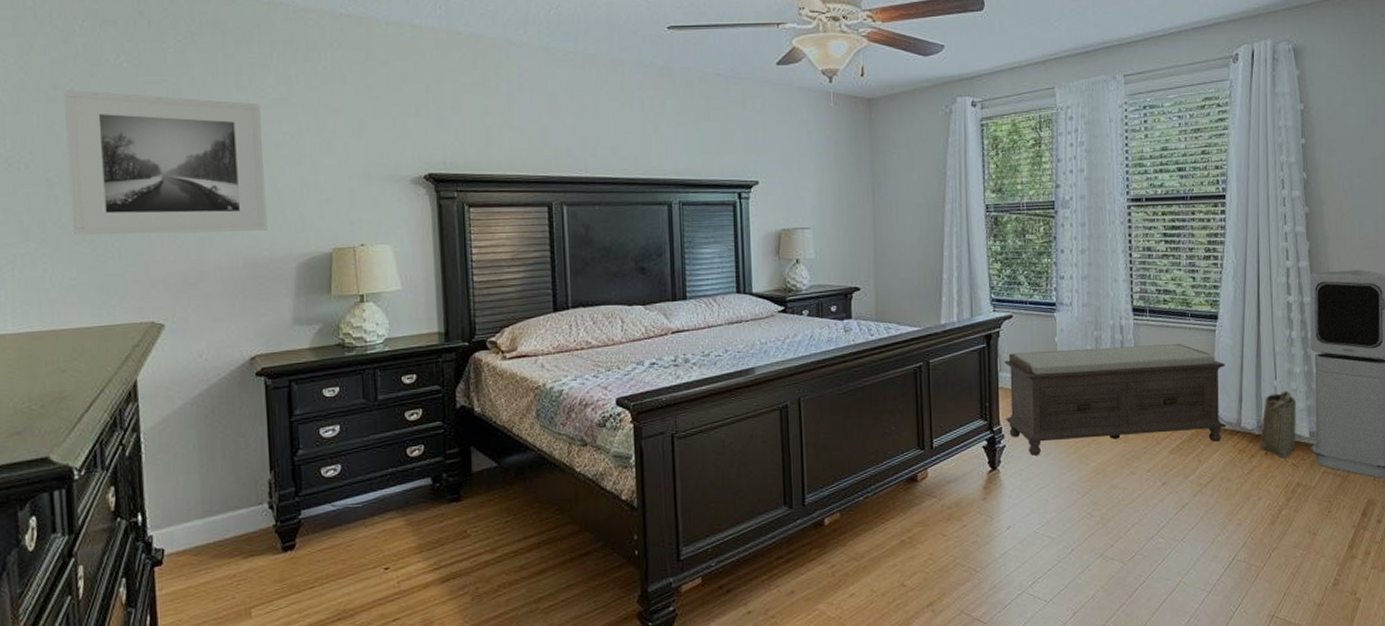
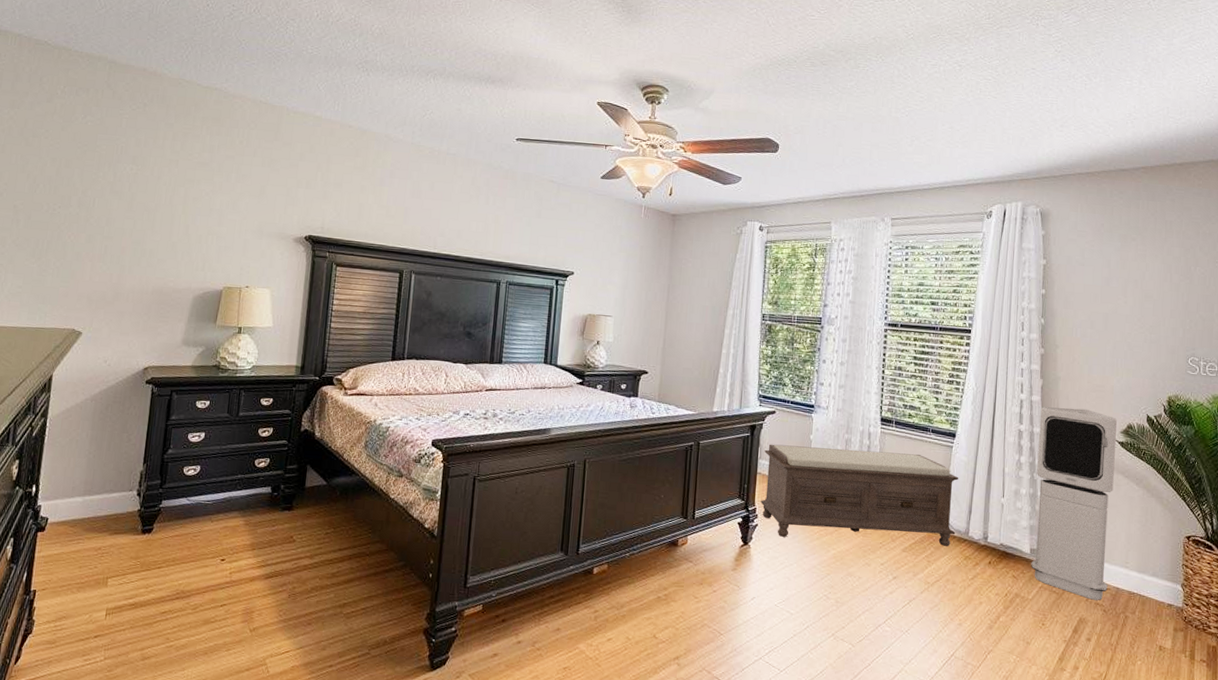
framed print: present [64,90,268,236] -> none [26,138,186,266]
basket: present [1258,390,1296,458] -> none [983,508,1020,570]

